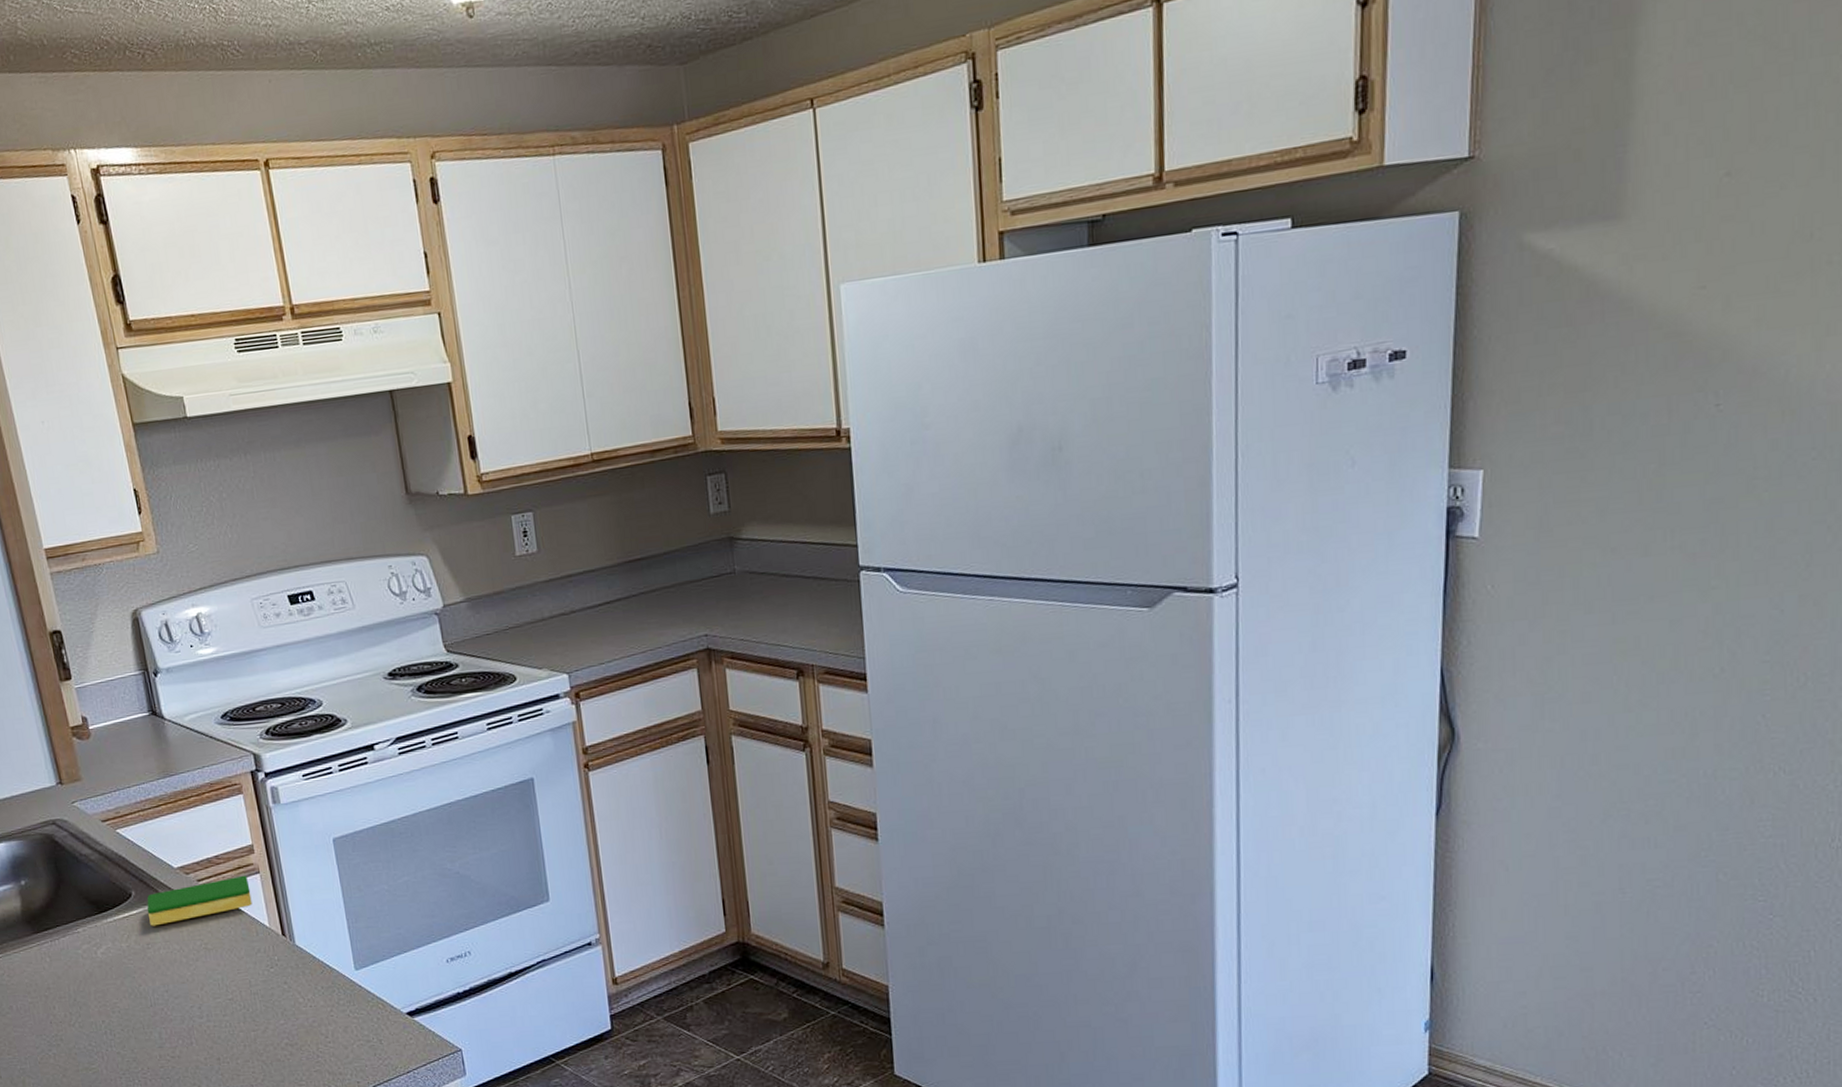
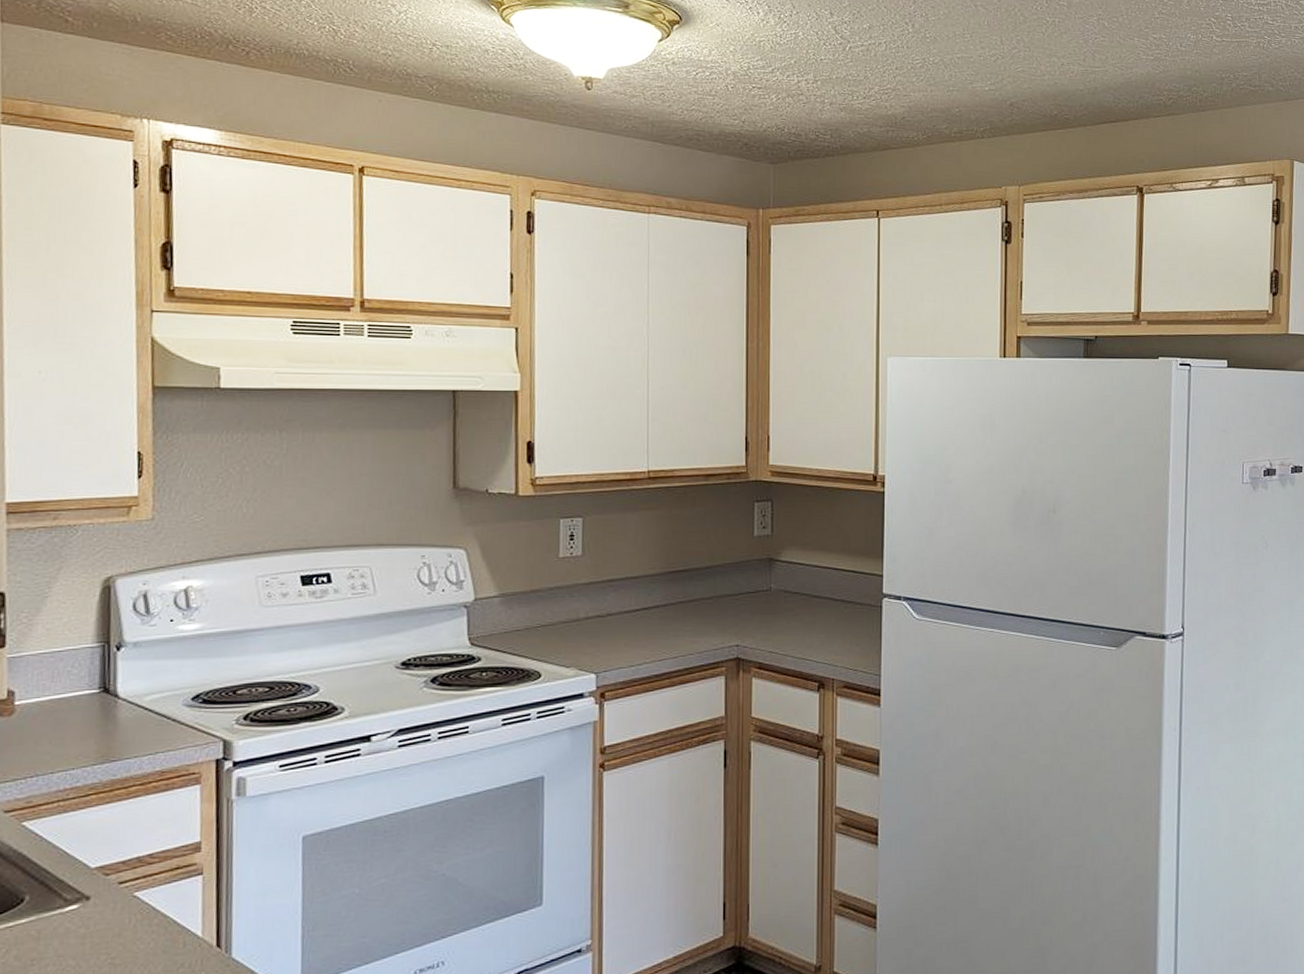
dish sponge: present [146,875,253,926] -> none [41,876,187,938]

